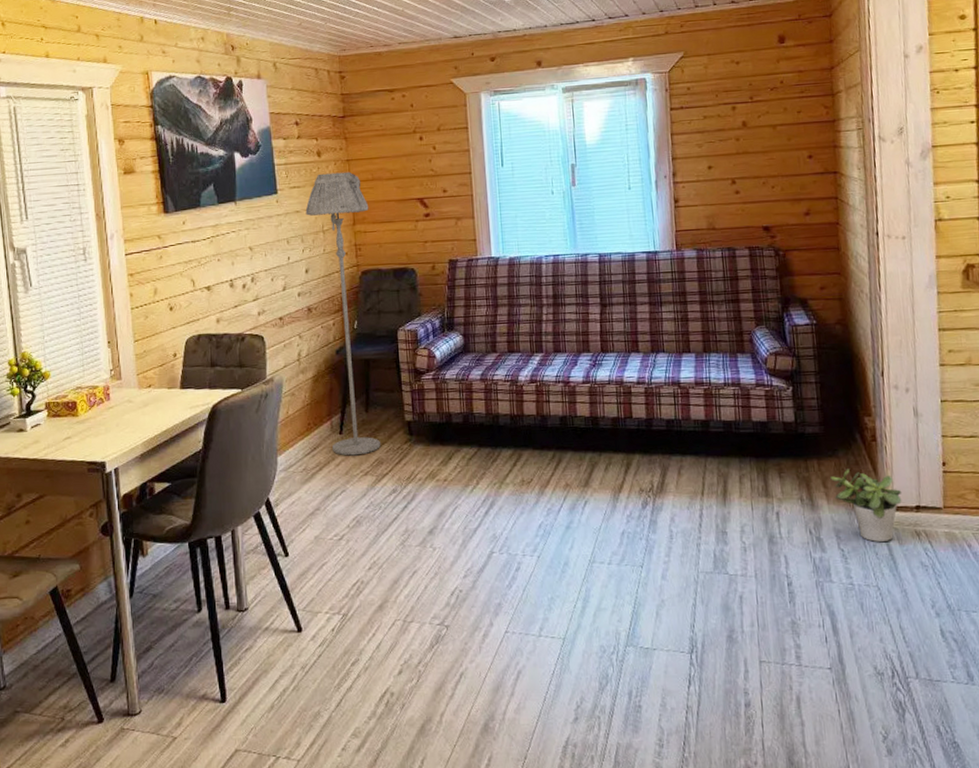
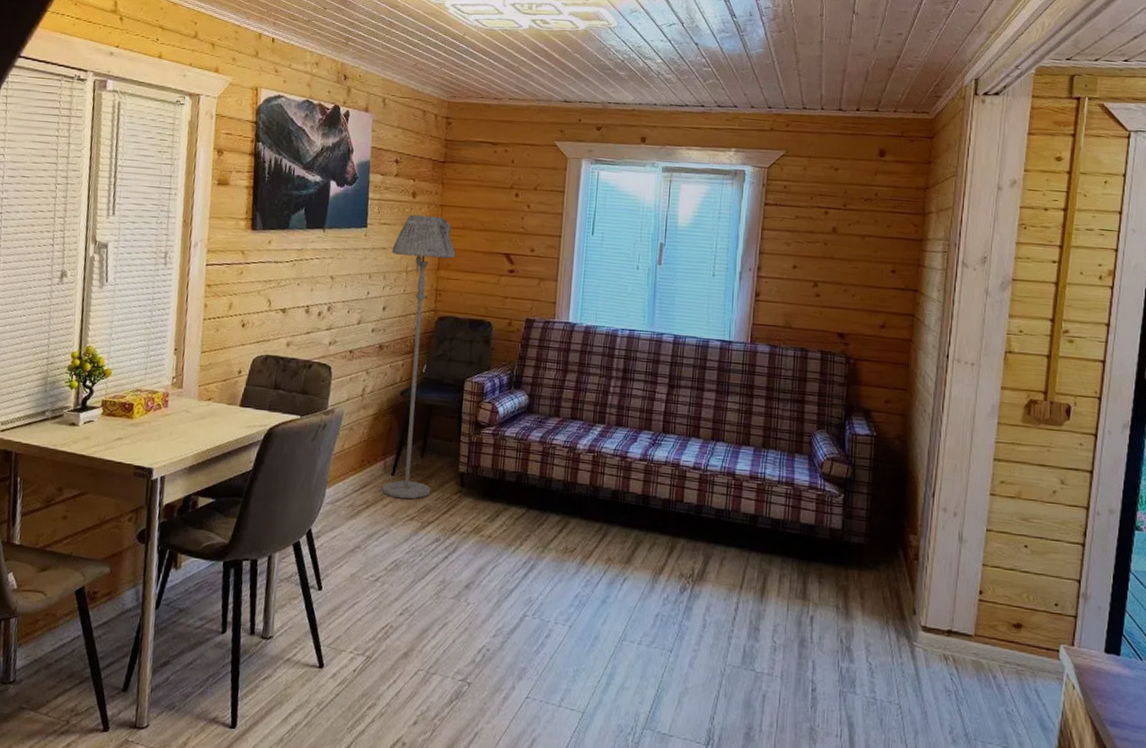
potted plant: present [830,469,902,542] -> none [868,583,936,661]

